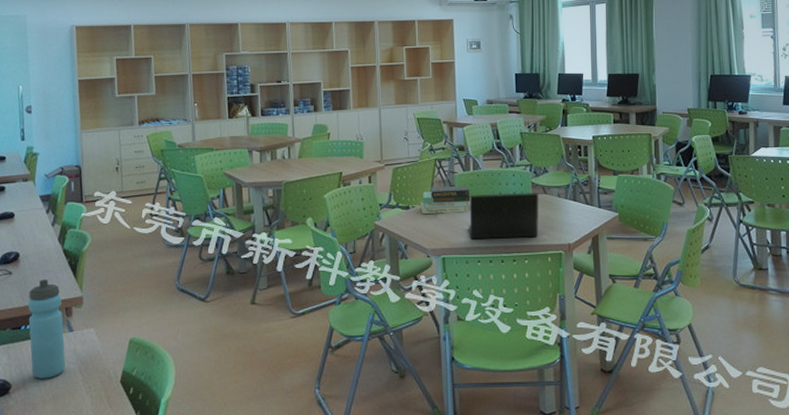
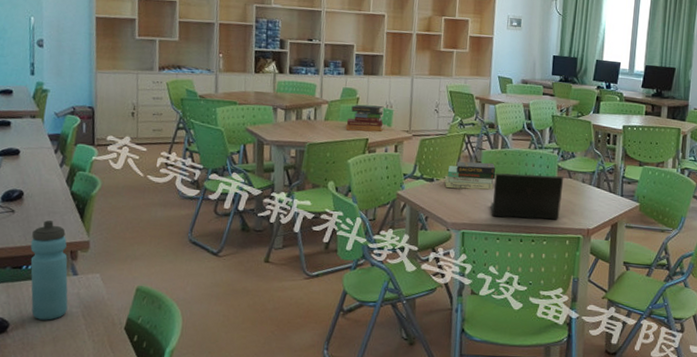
books: none [319,139,356,166] -> present [345,104,384,132]

